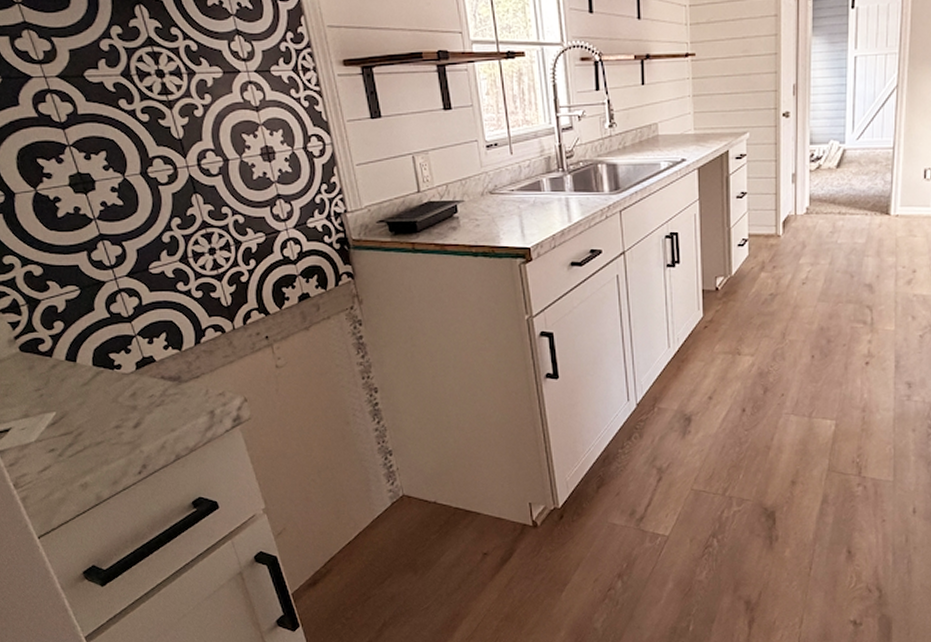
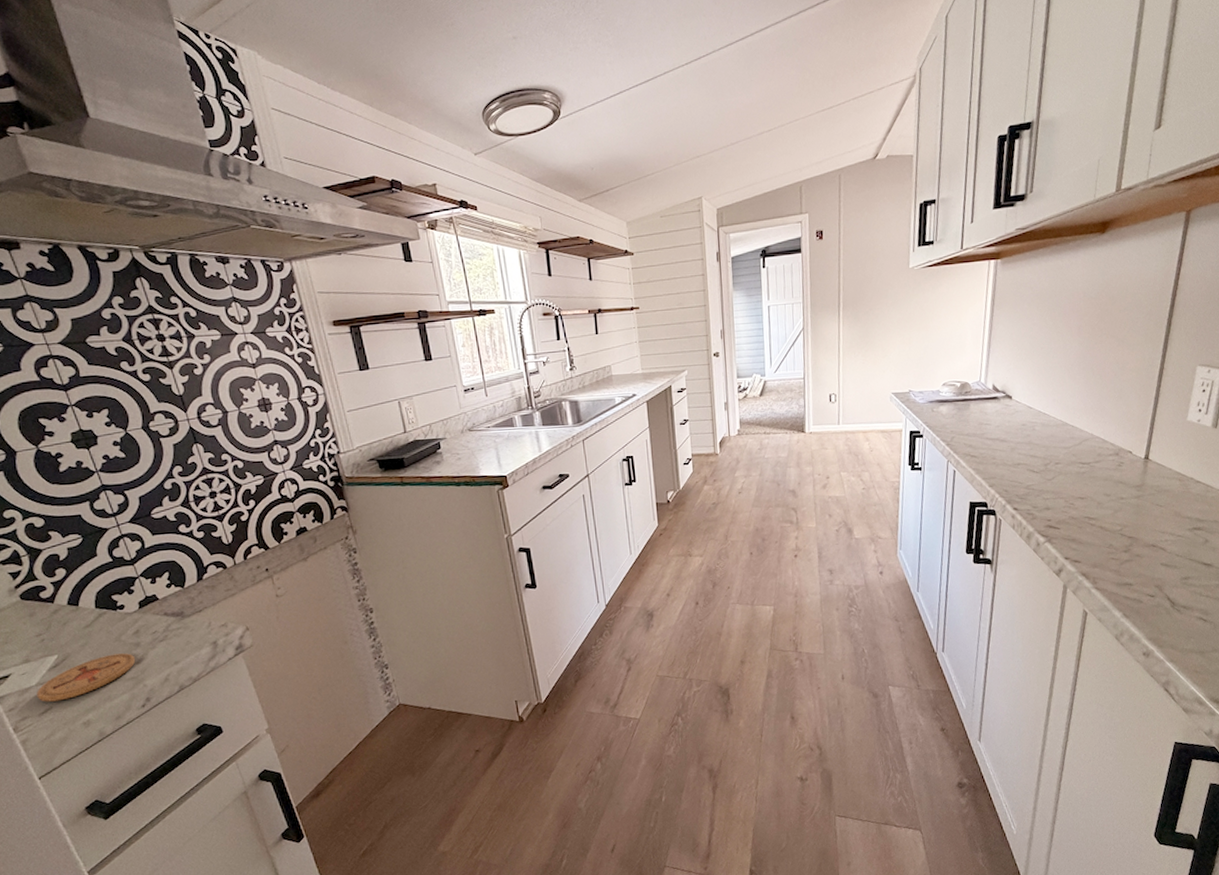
coaster: none [36,416,133,460] -> present [37,653,136,702]

